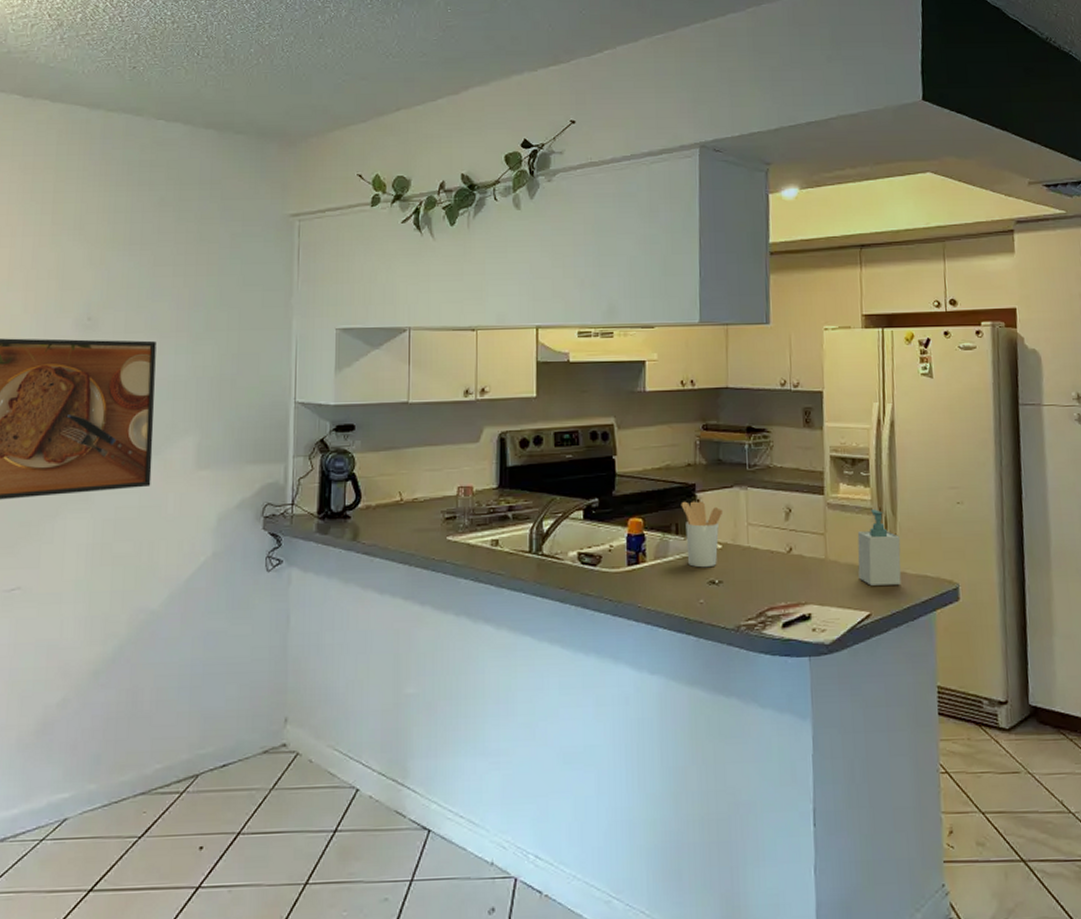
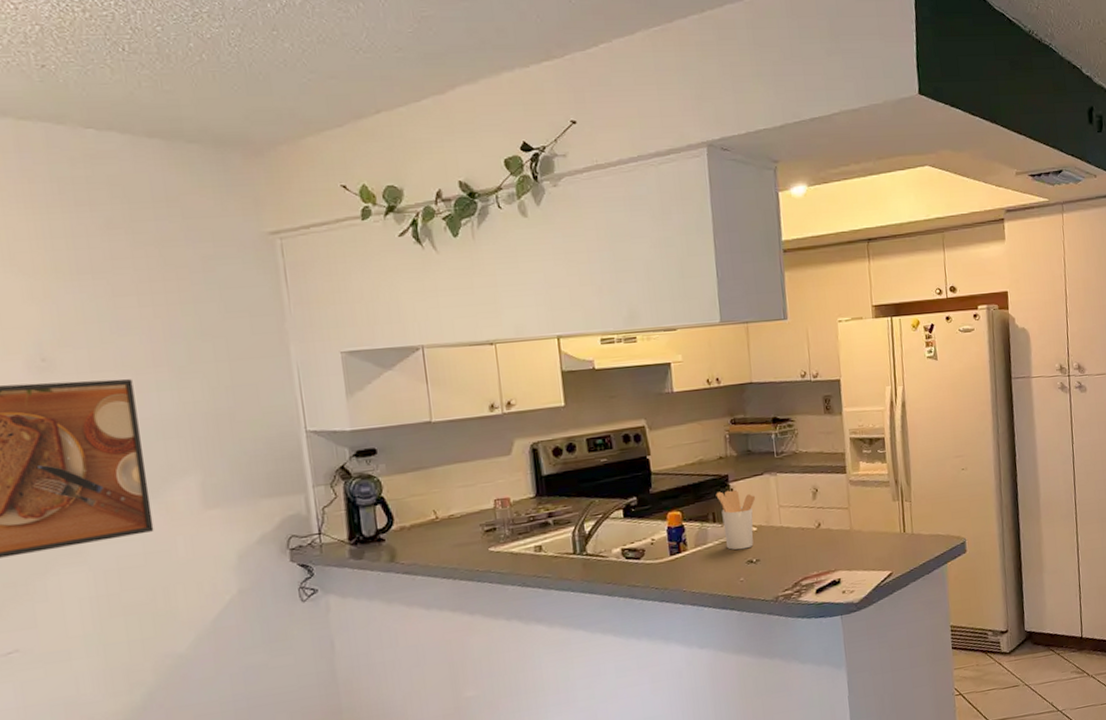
soap bottle: present [857,509,901,586] -> none [877,482,917,549]

